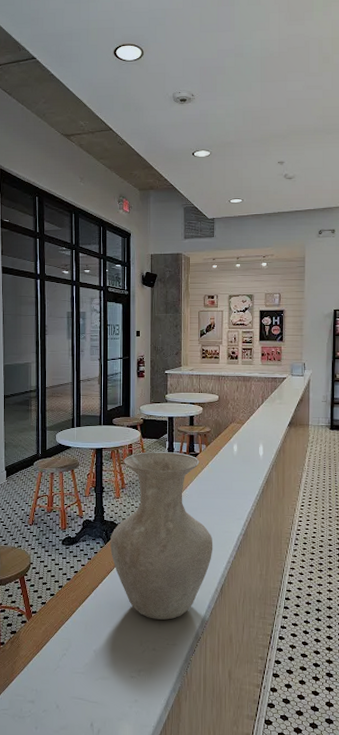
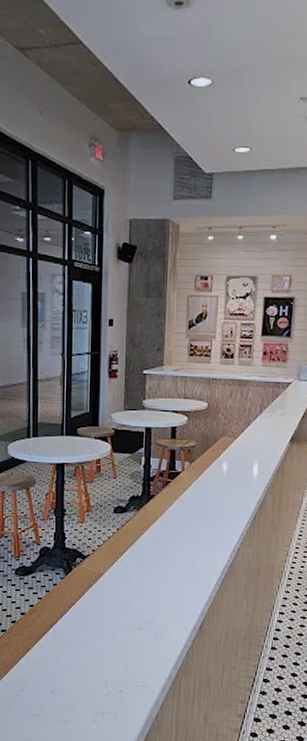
vase: present [110,452,213,620] -> none [72,469,194,660]

